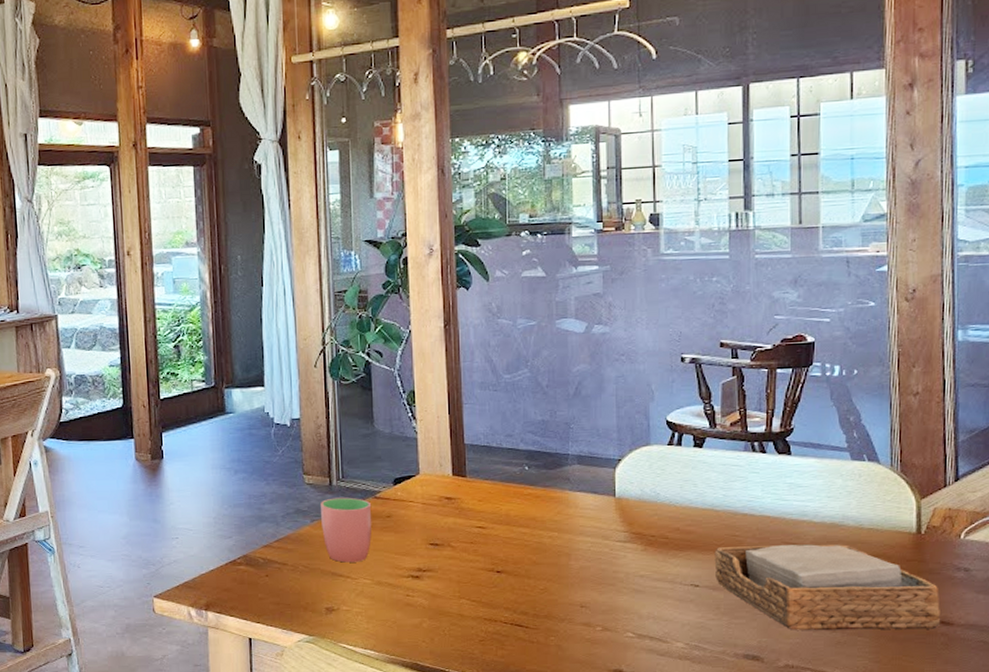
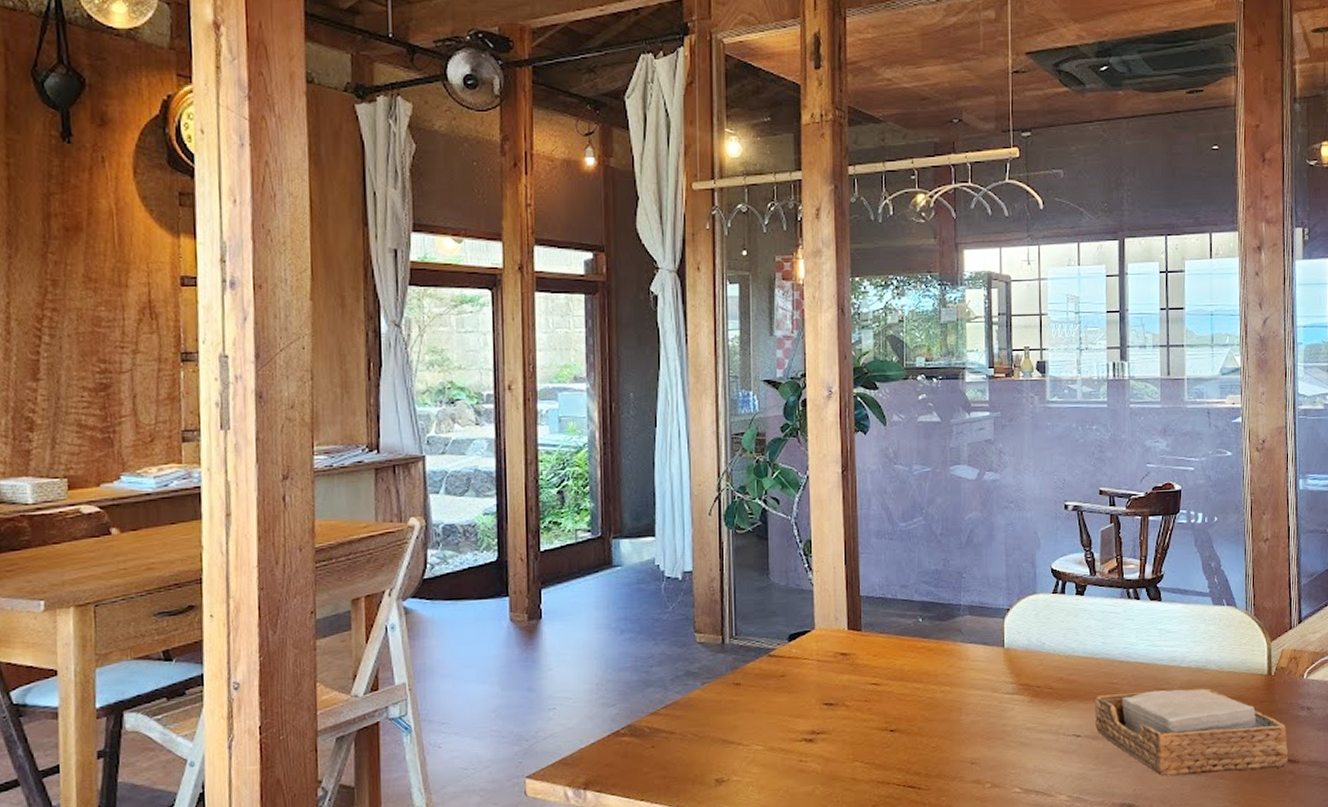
cup: present [321,497,372,563] -> none [712,656,766,728]

